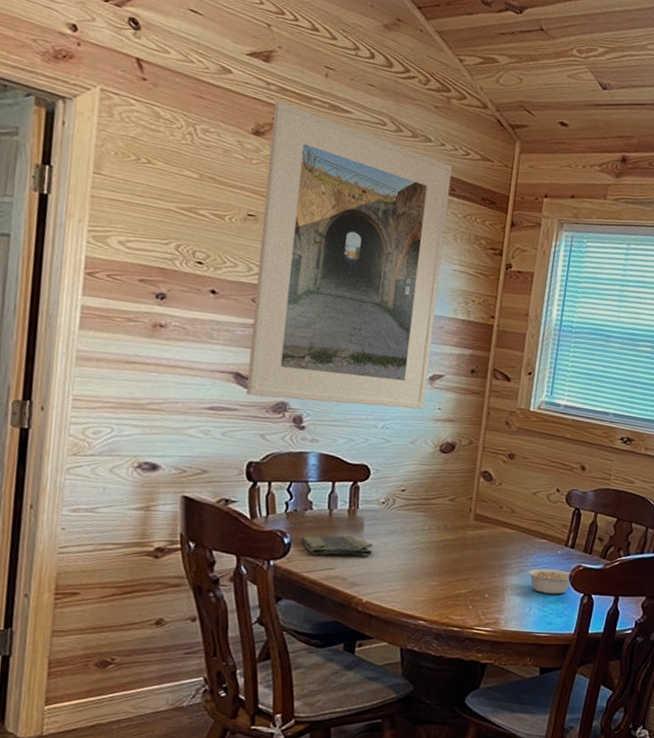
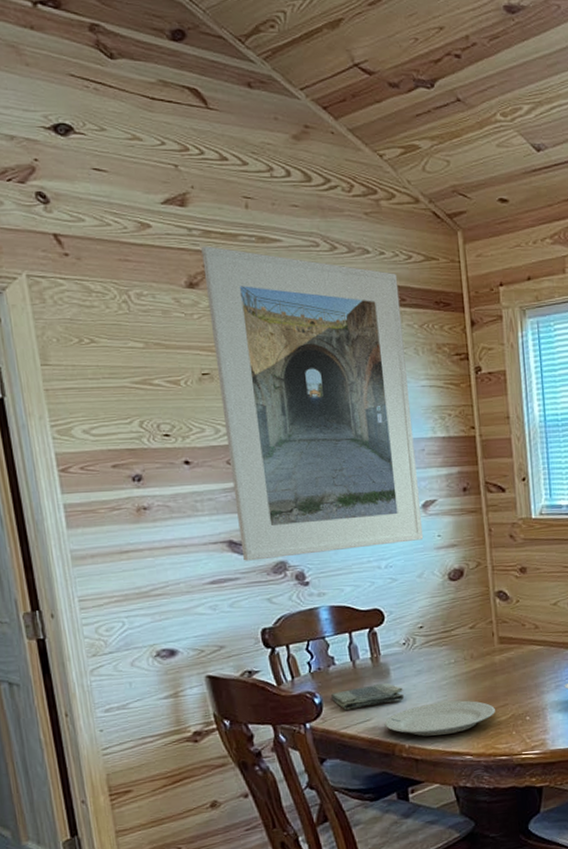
plate: none [347,564,457,597] -> present [384,700,495,736]

